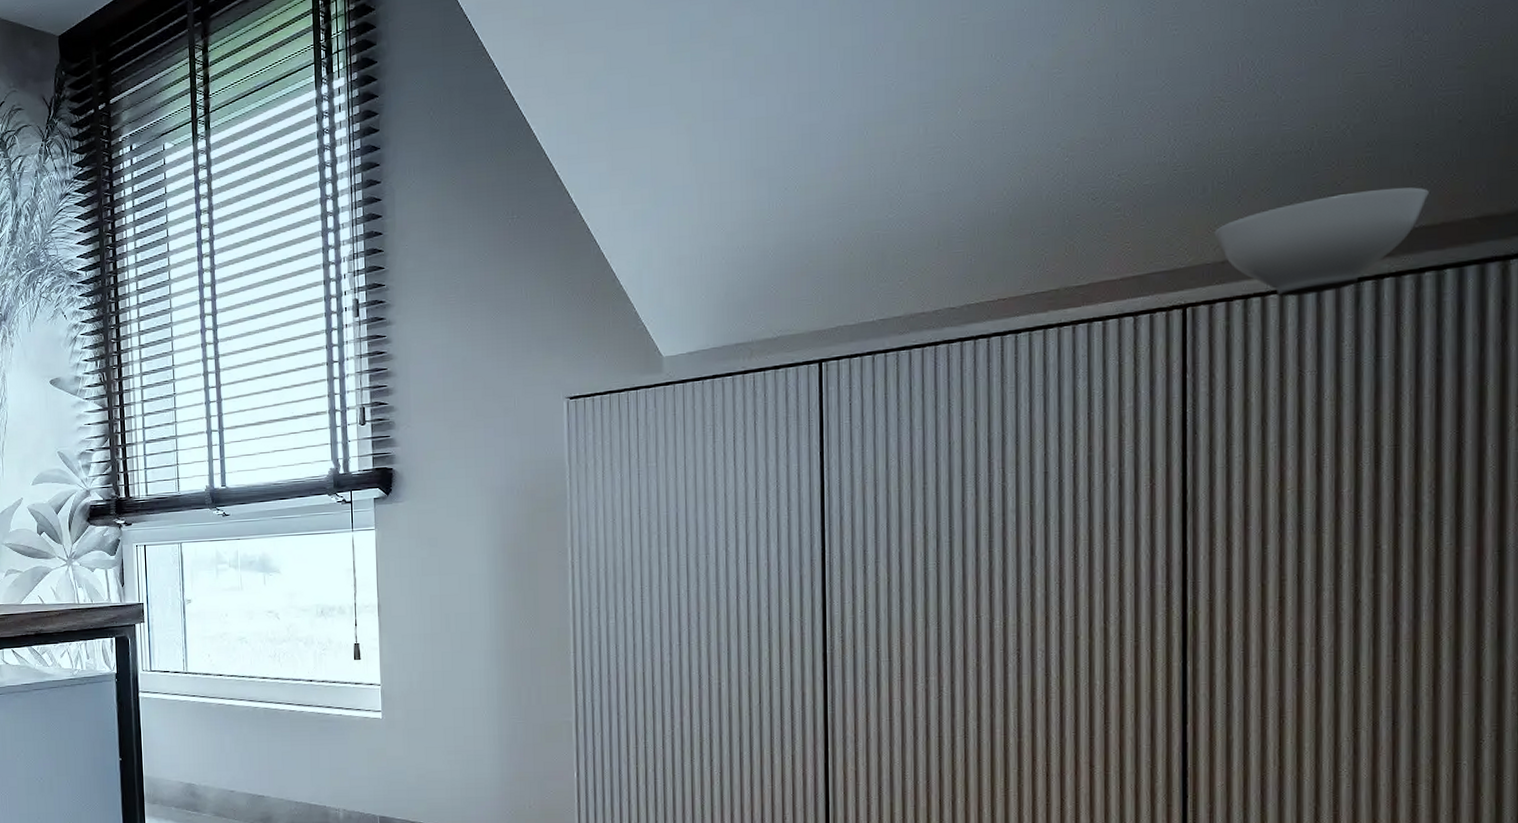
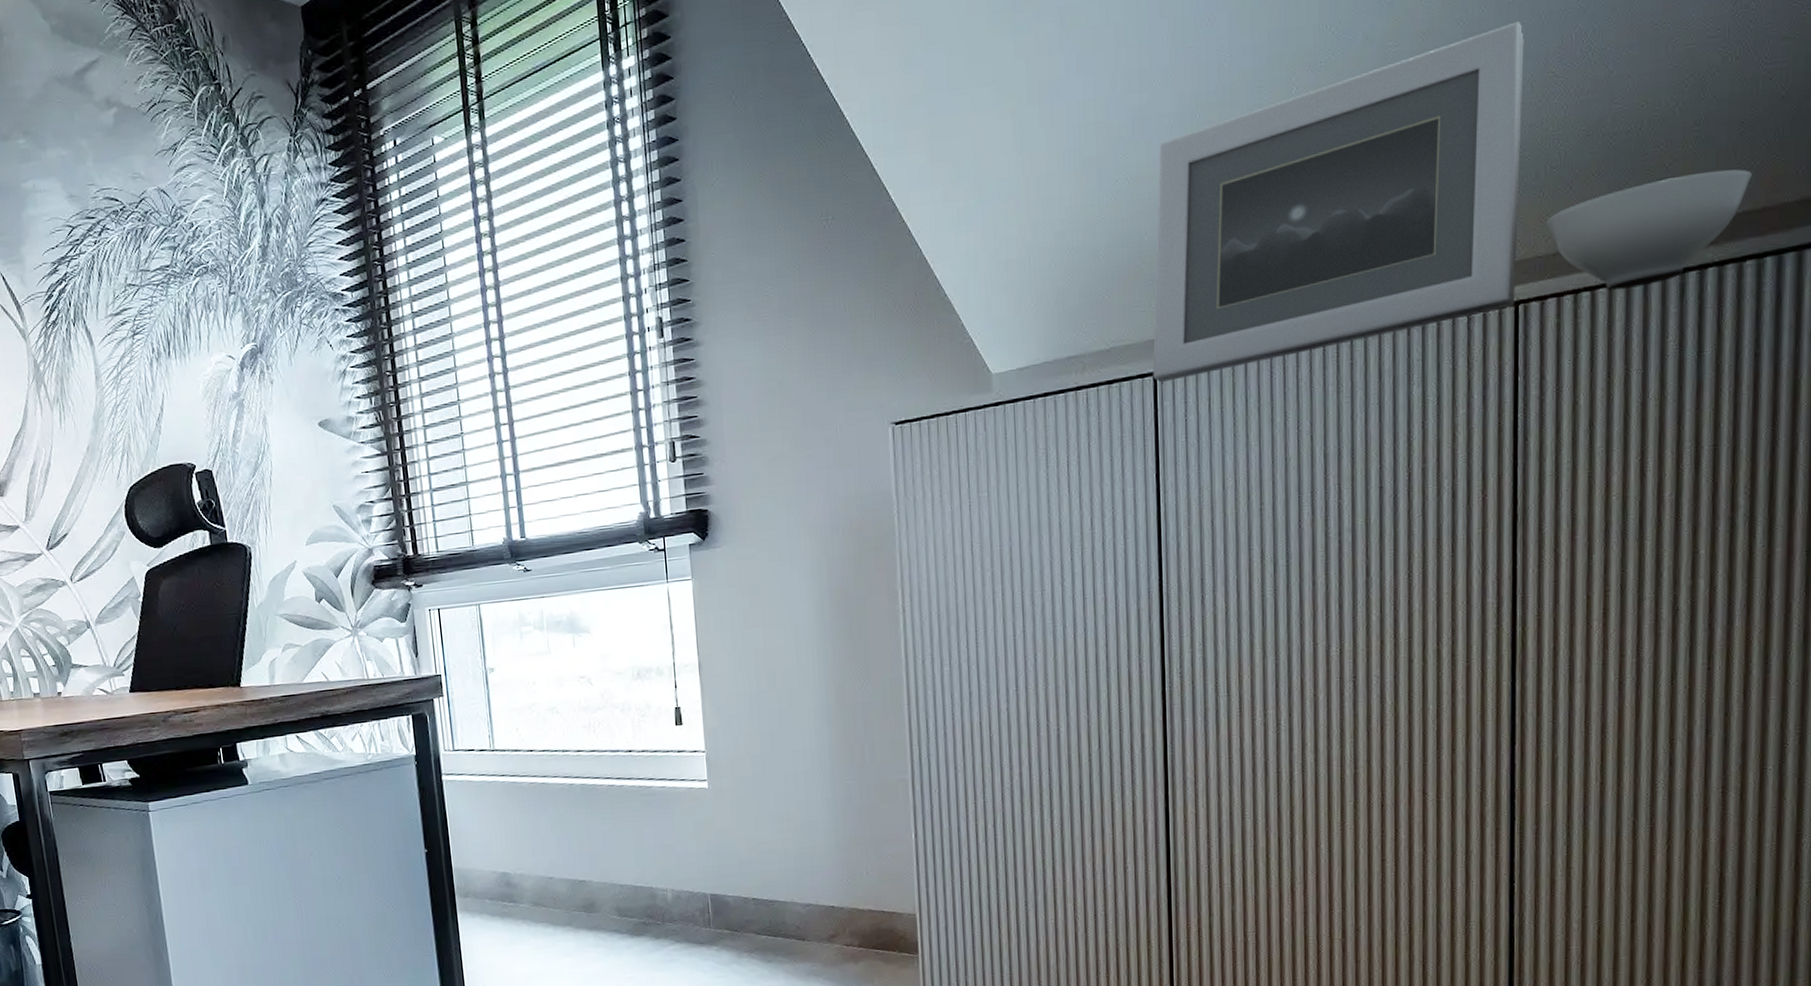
picture frame: none [818,52,1190,370] -> present [1152,21,1524,383]

